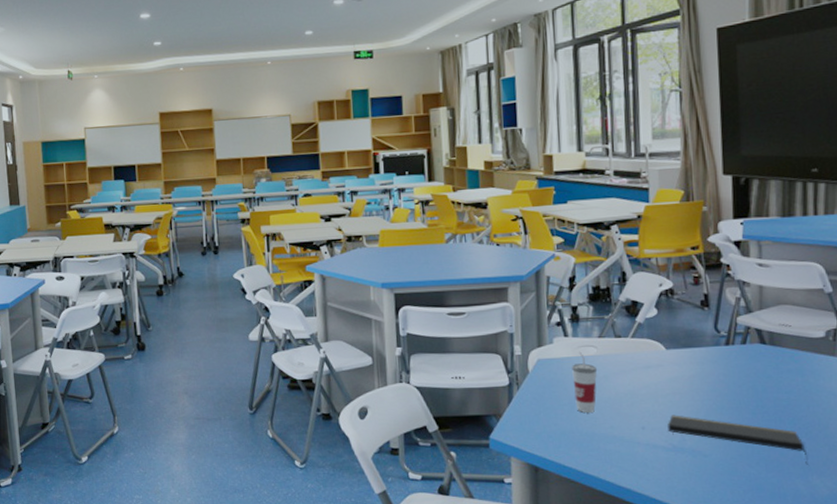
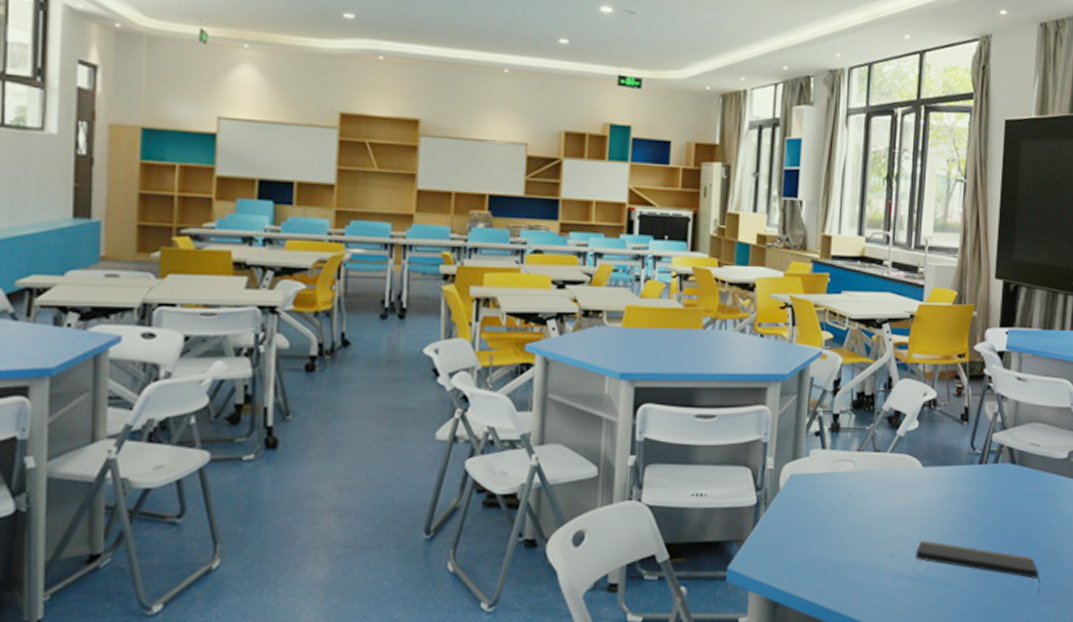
cup: present [572,351,598,413] -> none [825,466,853,538]

